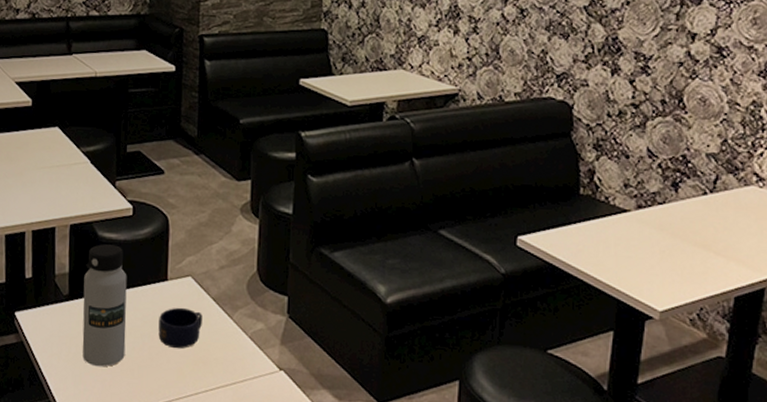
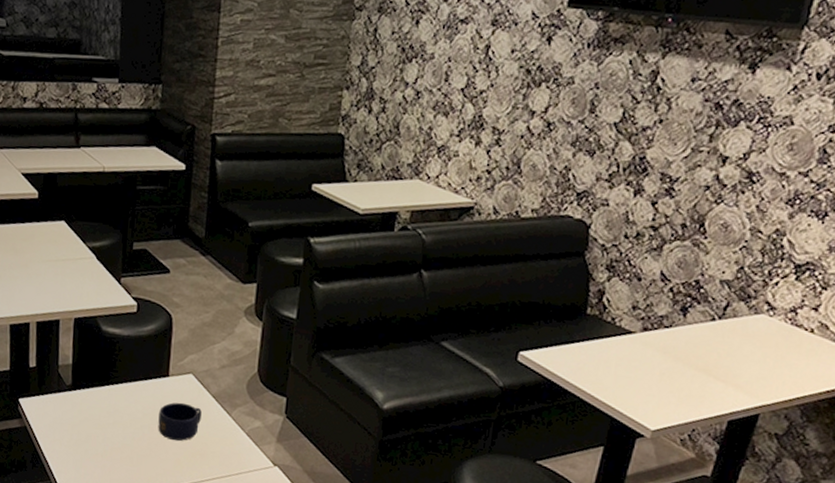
water bottle: present [82,244,127,367] -> none [84,338,130,454]

